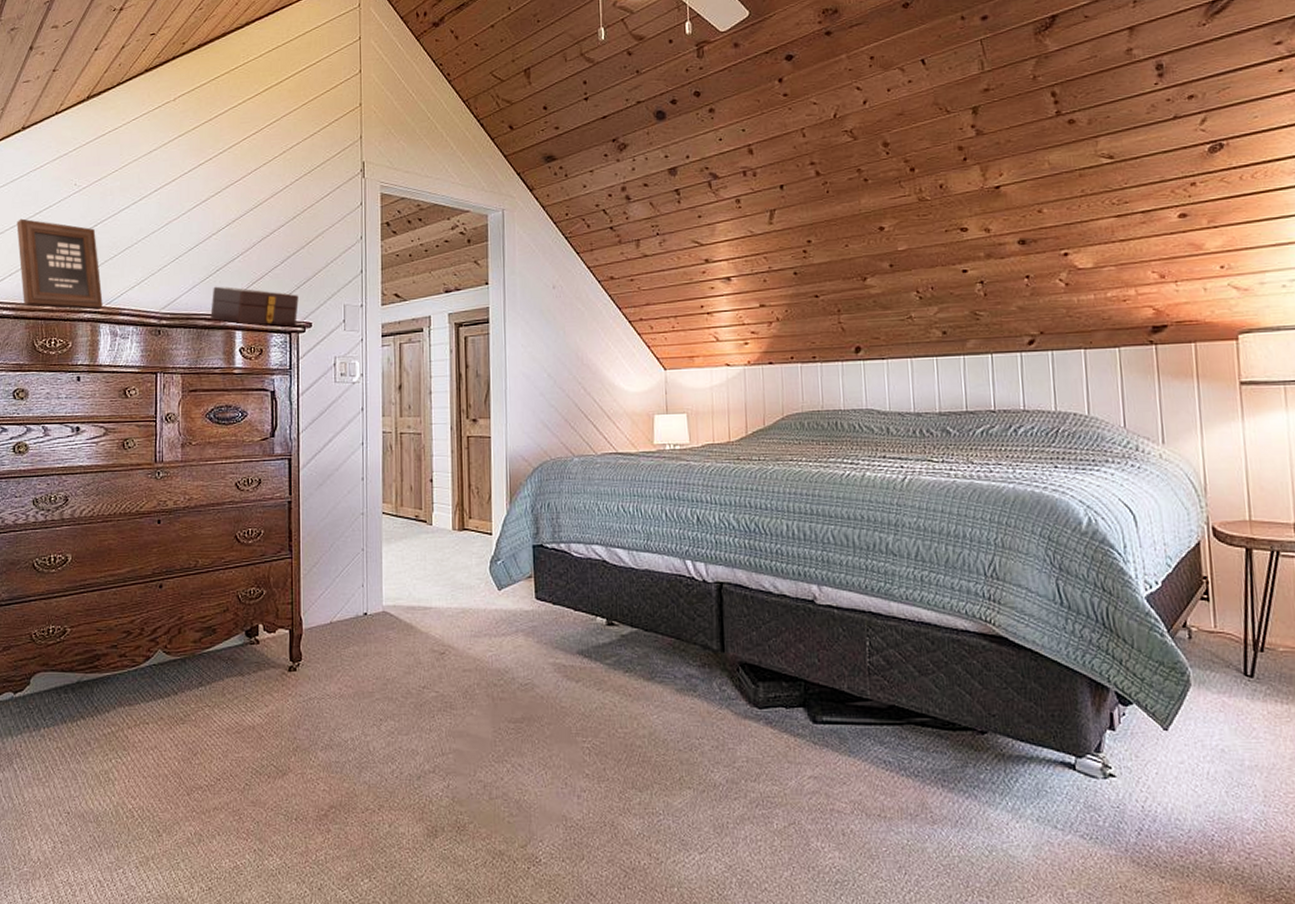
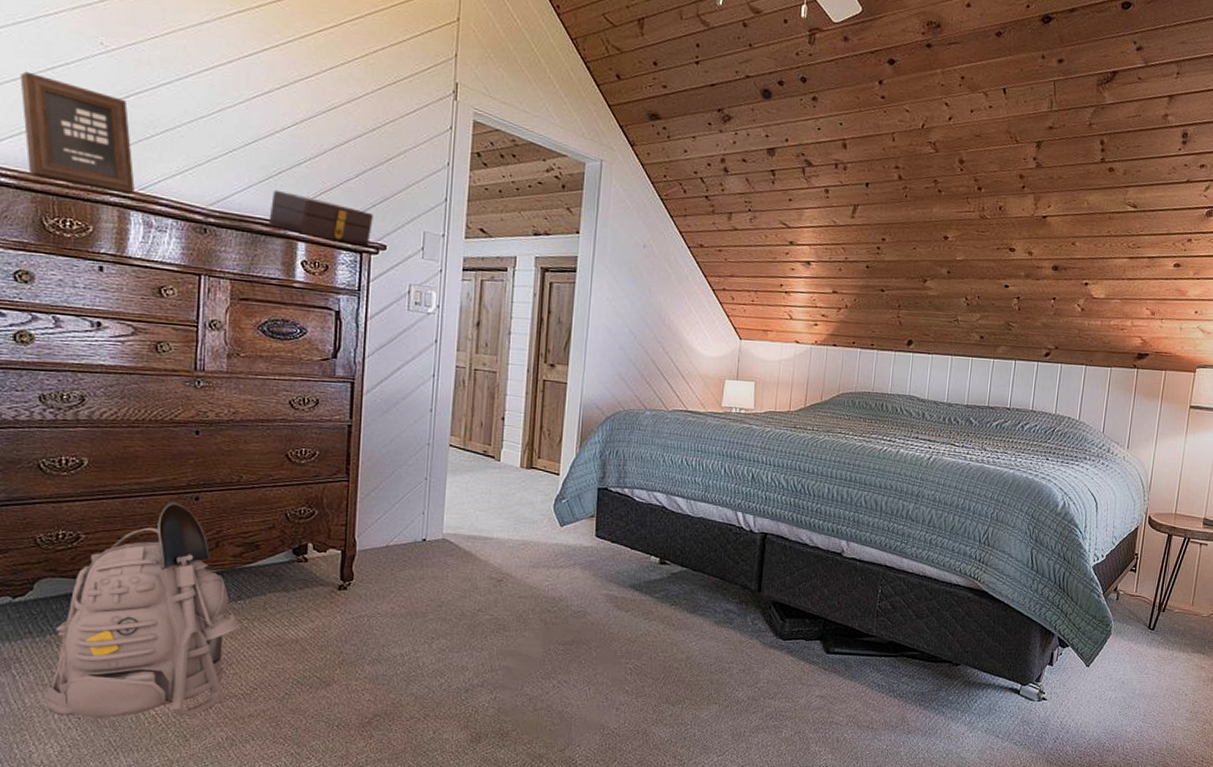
backpack: none [41,591,203,814] -> present [46,502,240,719]

